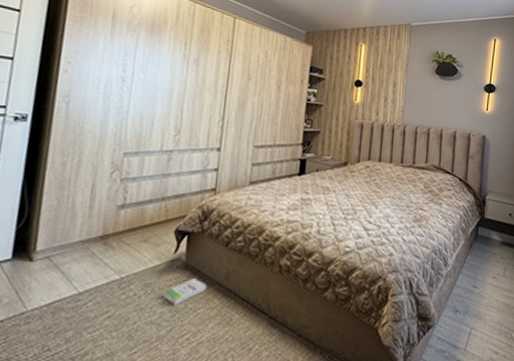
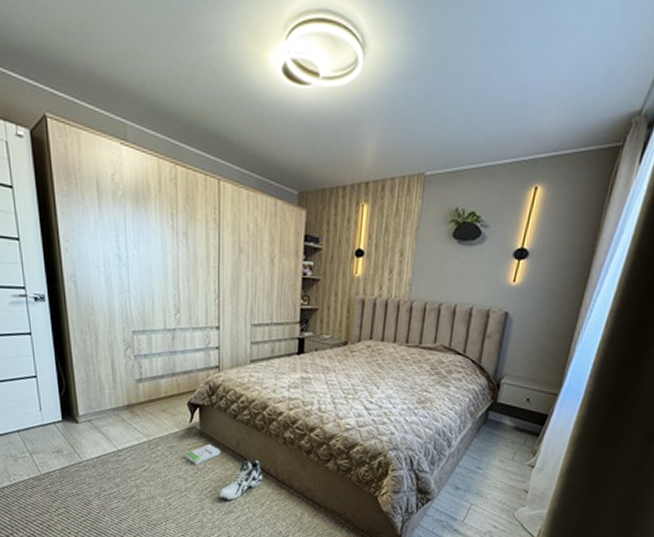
sneaker: none [198,294,253,349] -> present [219,459,263,501]

